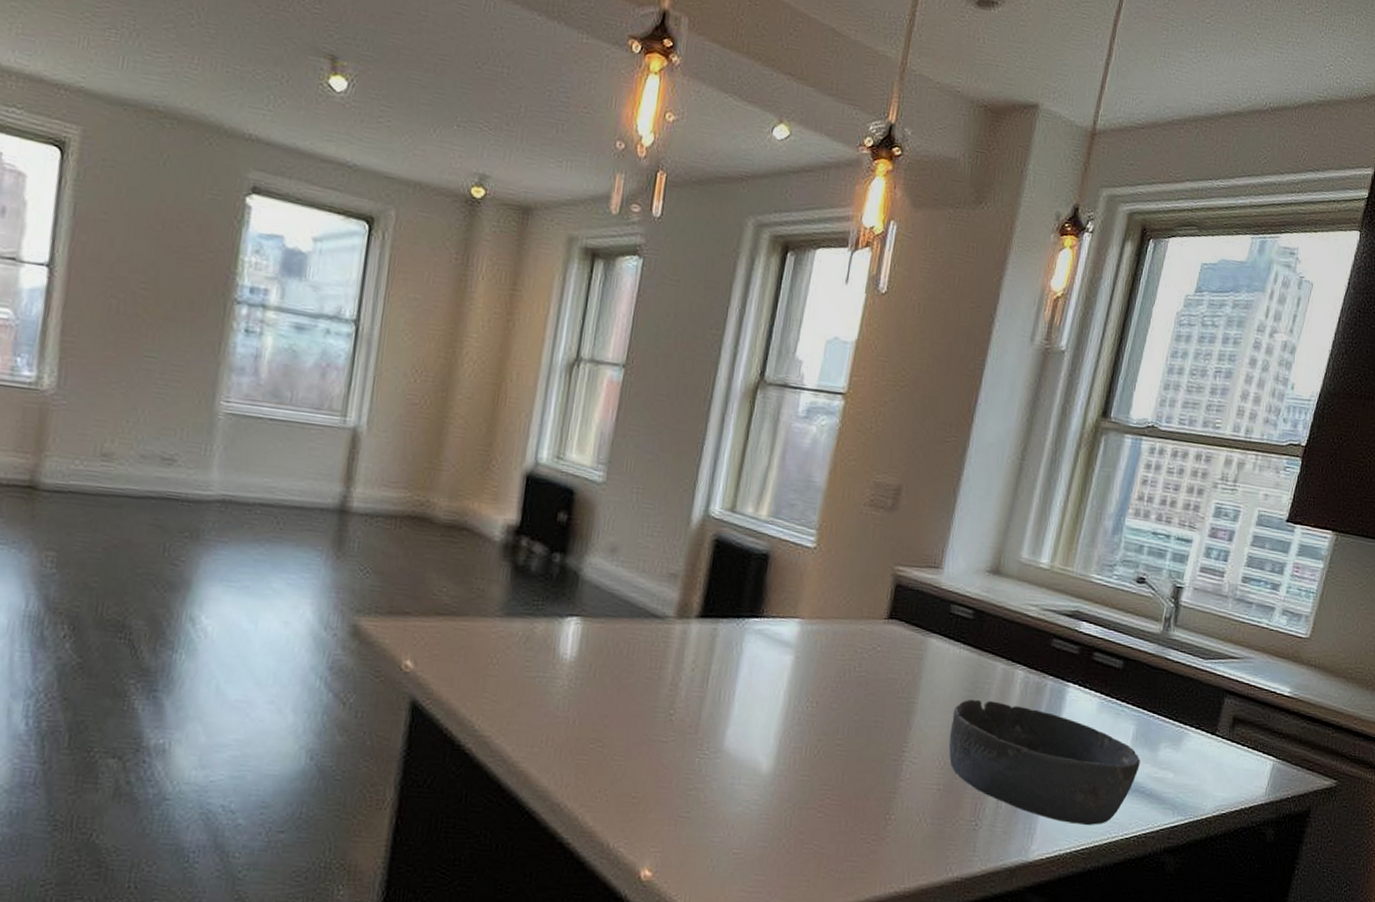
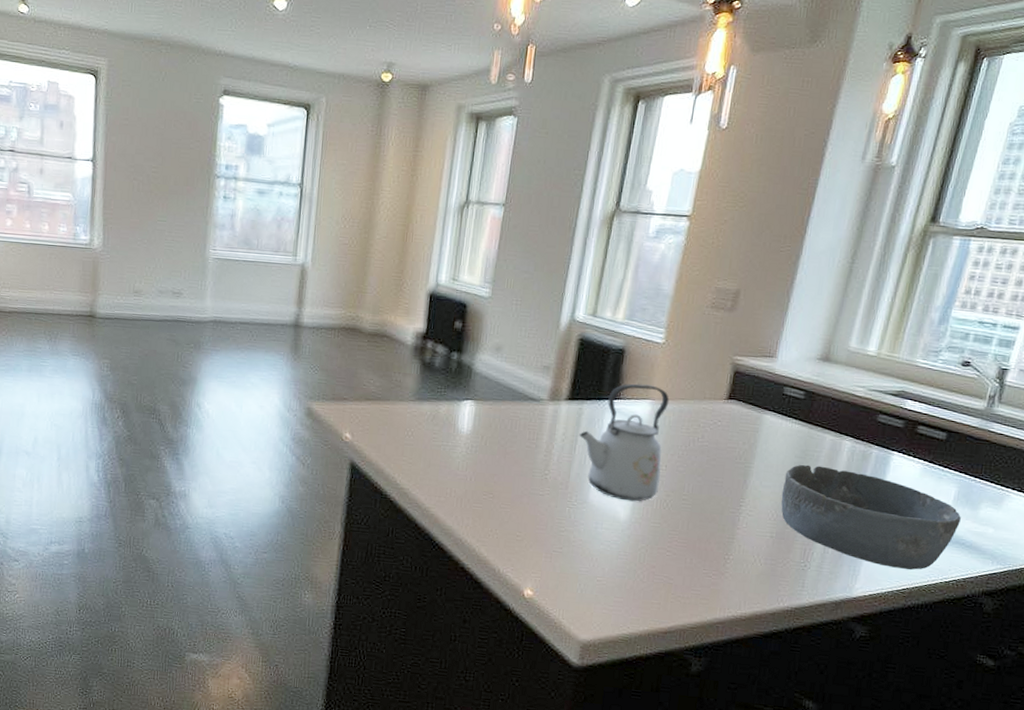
kettle: none [713,597,822,749] -> present [579,383,670,502]

